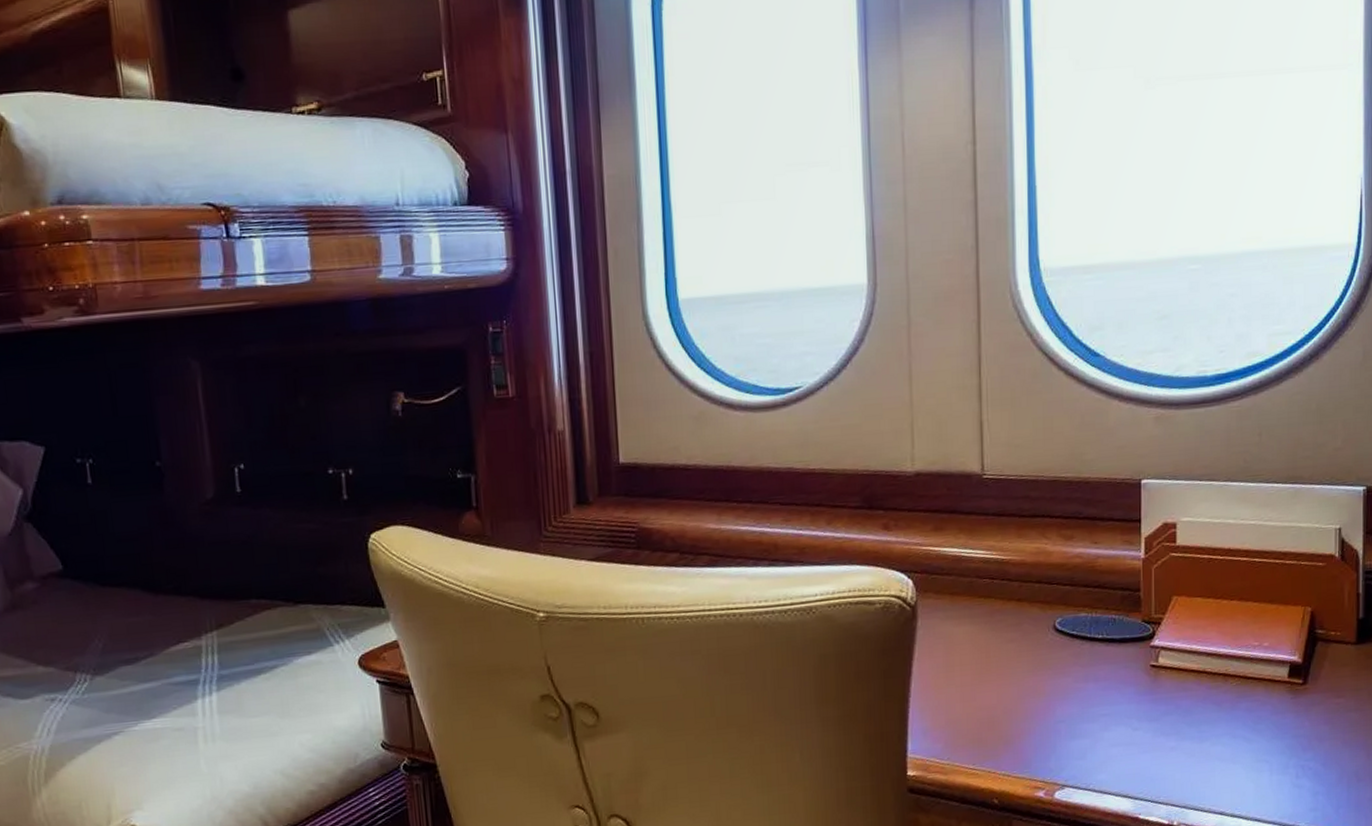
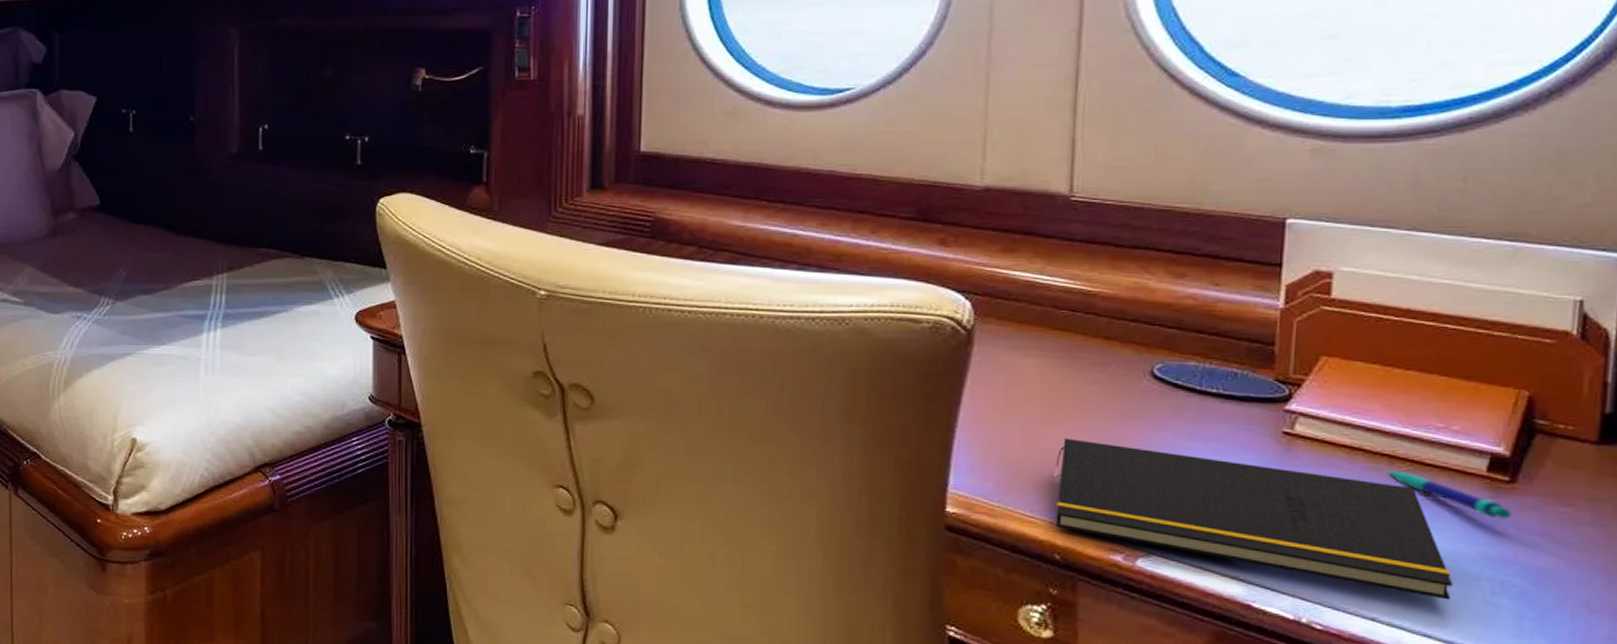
notepad: none [988,694,1271,788] -> present [1055,438,1453,600]
pen: none [1224,686,1305,715] -> present [1388,471,1511,519]

